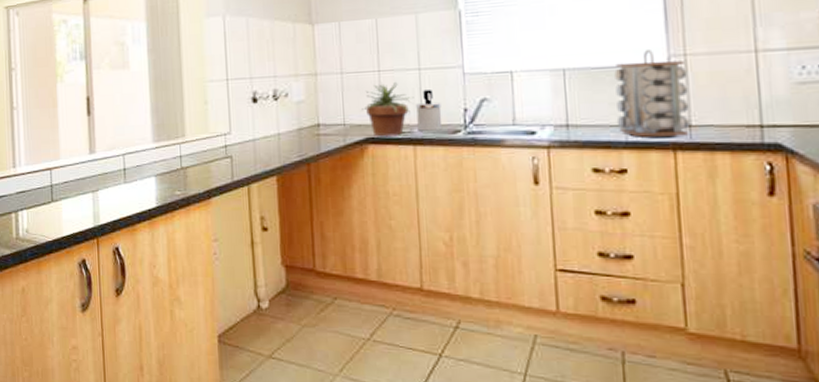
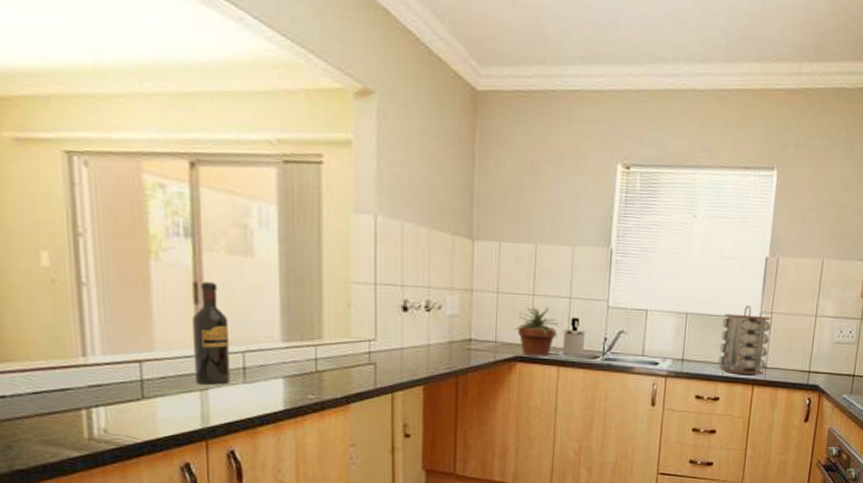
wine bottle: none [85,95,114,188] -> present [191,281,230,386]

